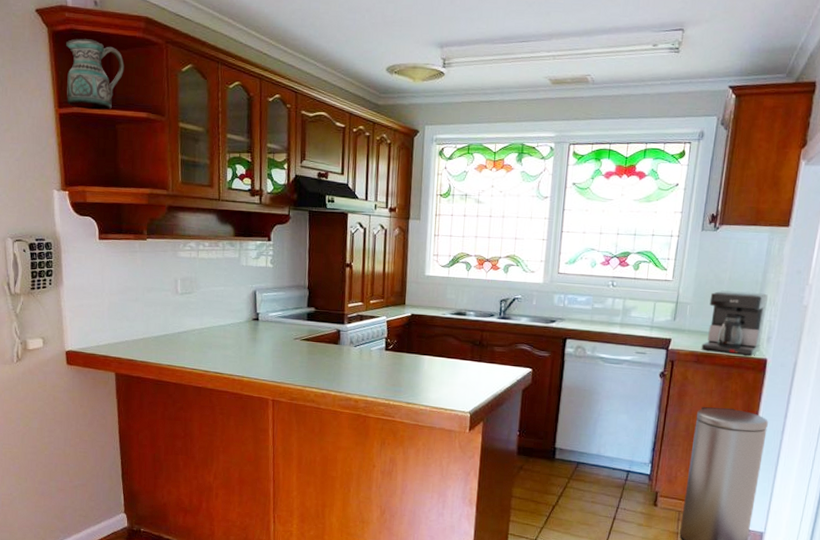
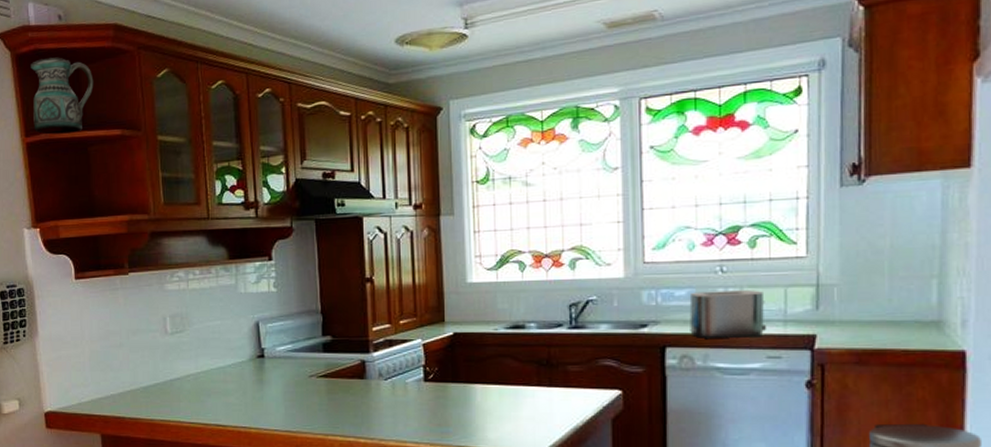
toaster: none [585,299,640,337] -> present [689,290,767,340]
coffee maker: present [701,290,768,357] -> none [862,260,954,350]

